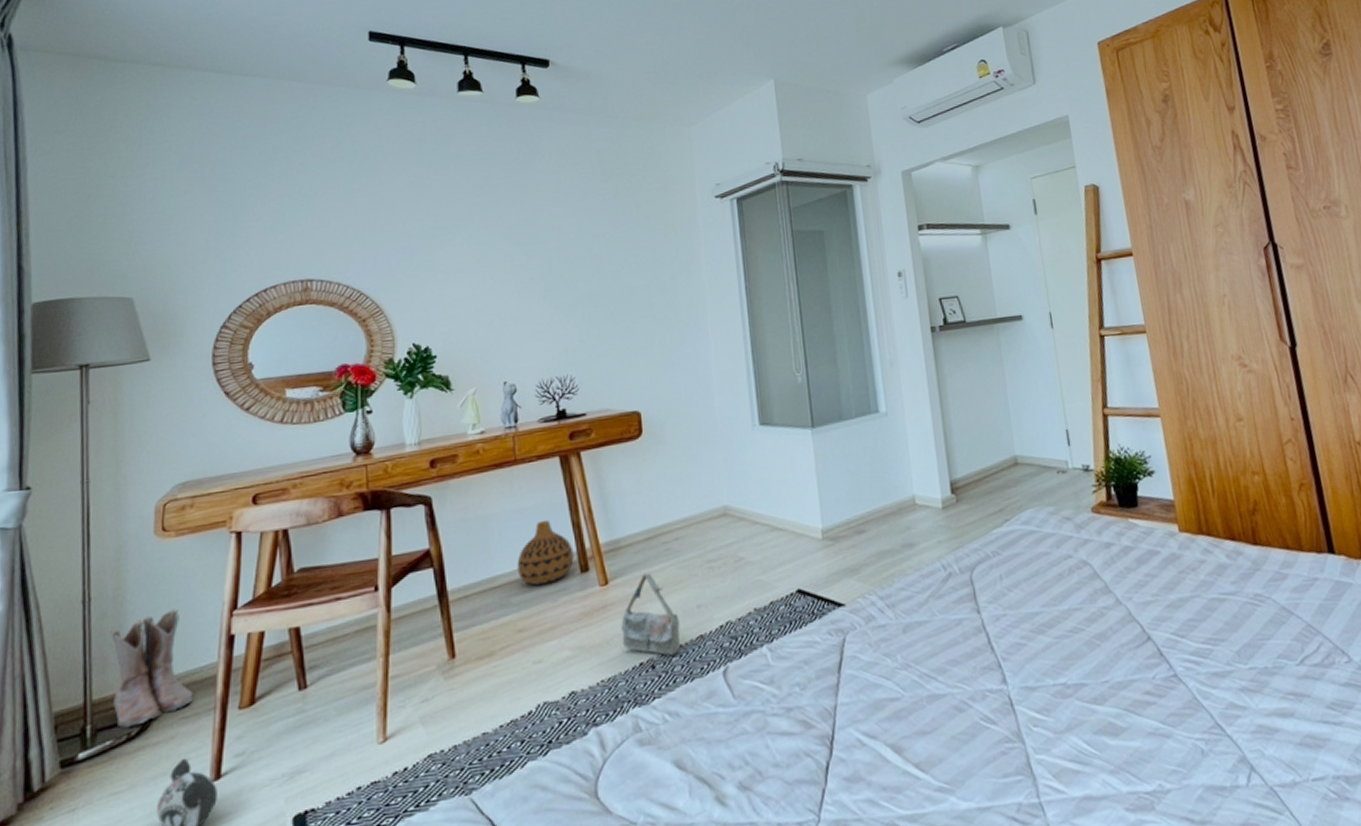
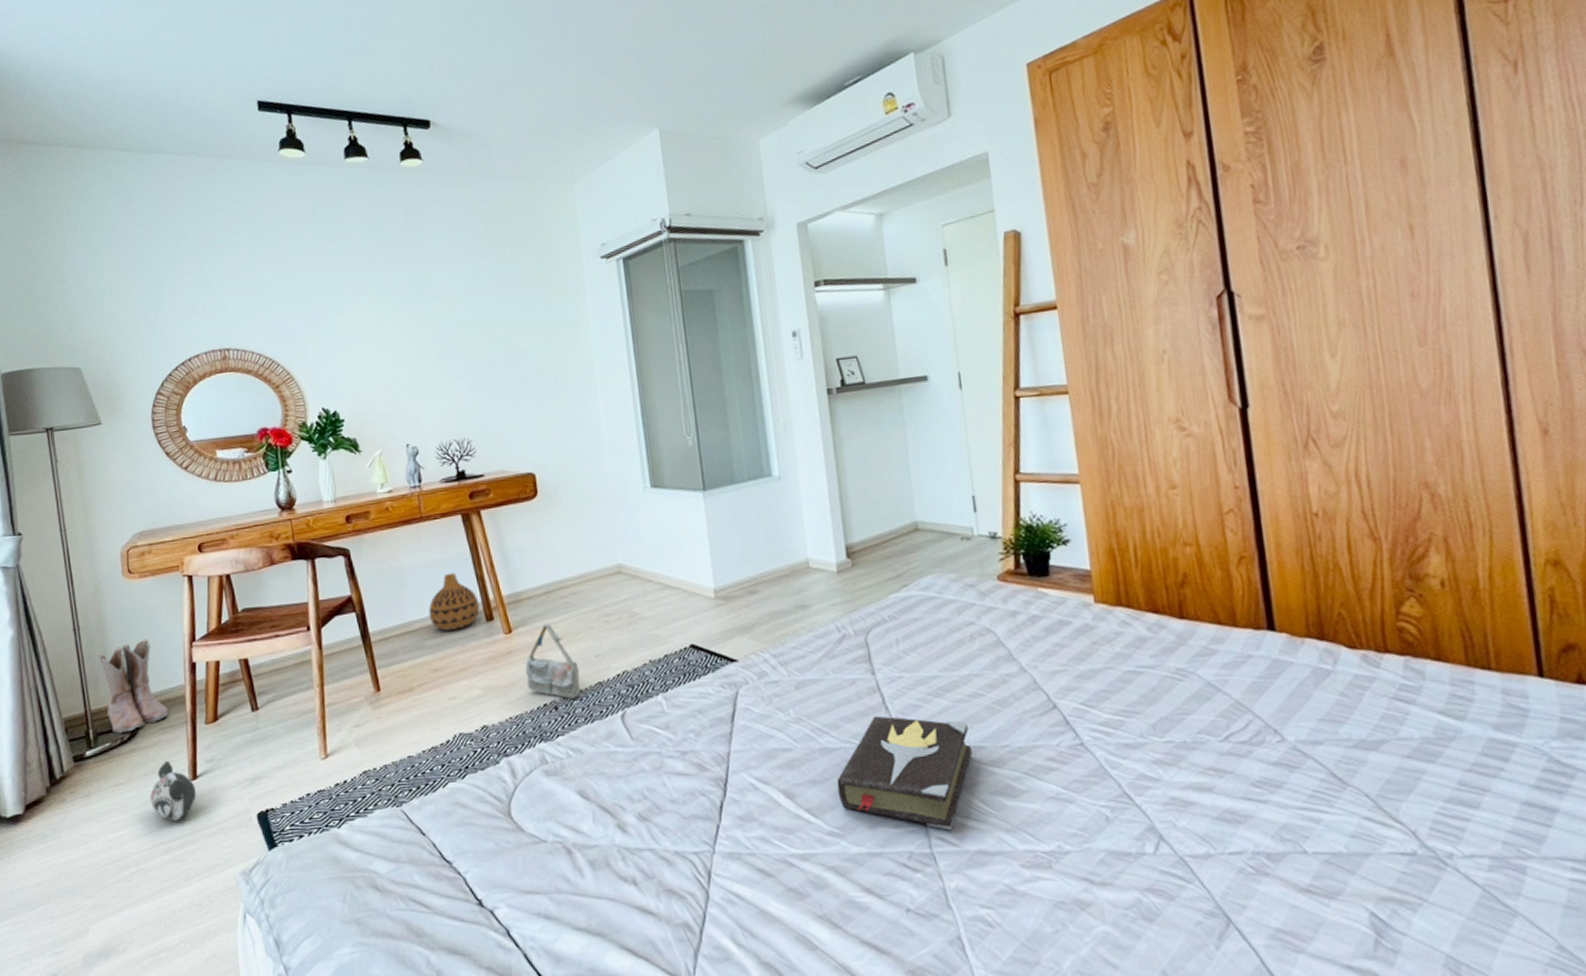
hardback book: none [944,656,1076,777] -> present [836,716,973,831]

